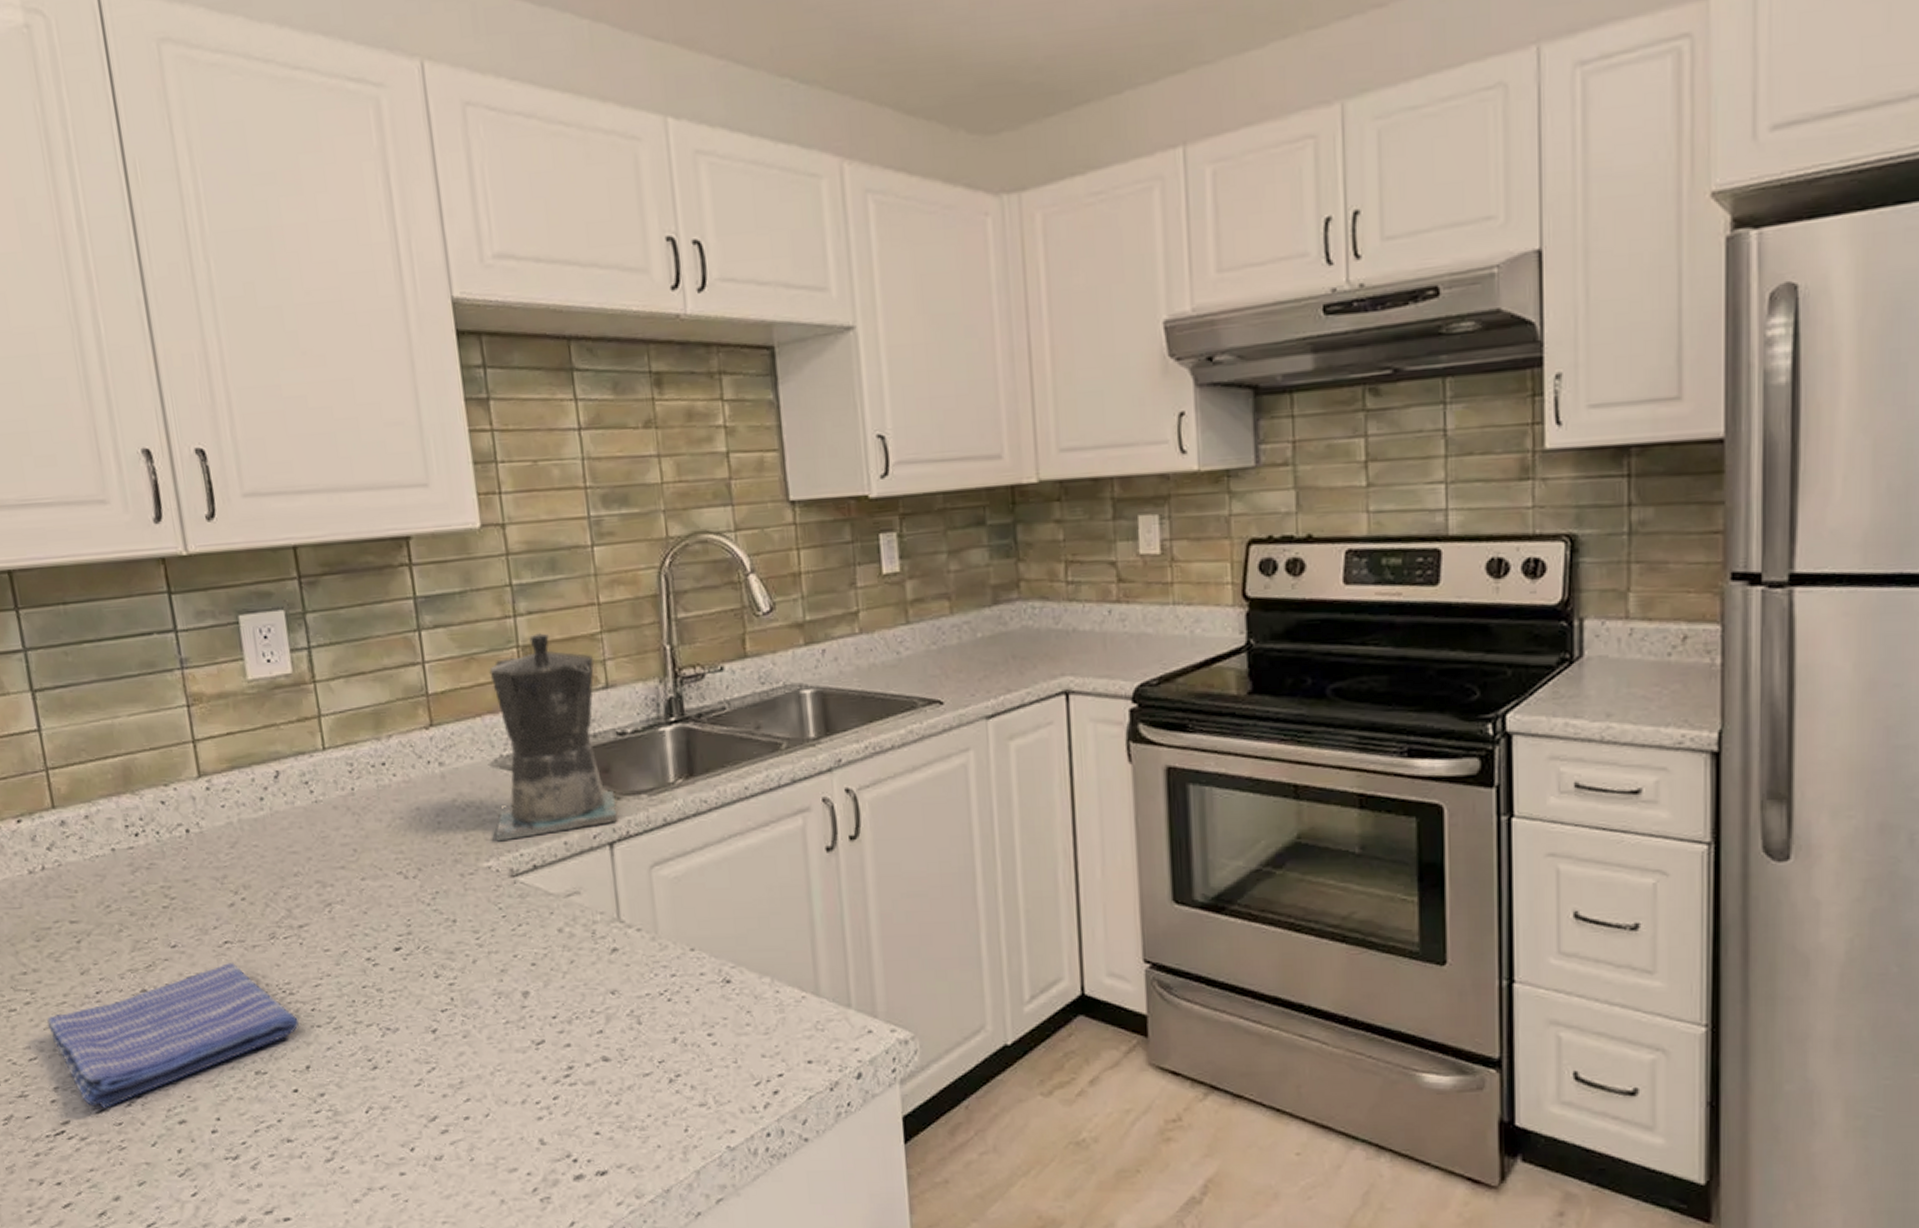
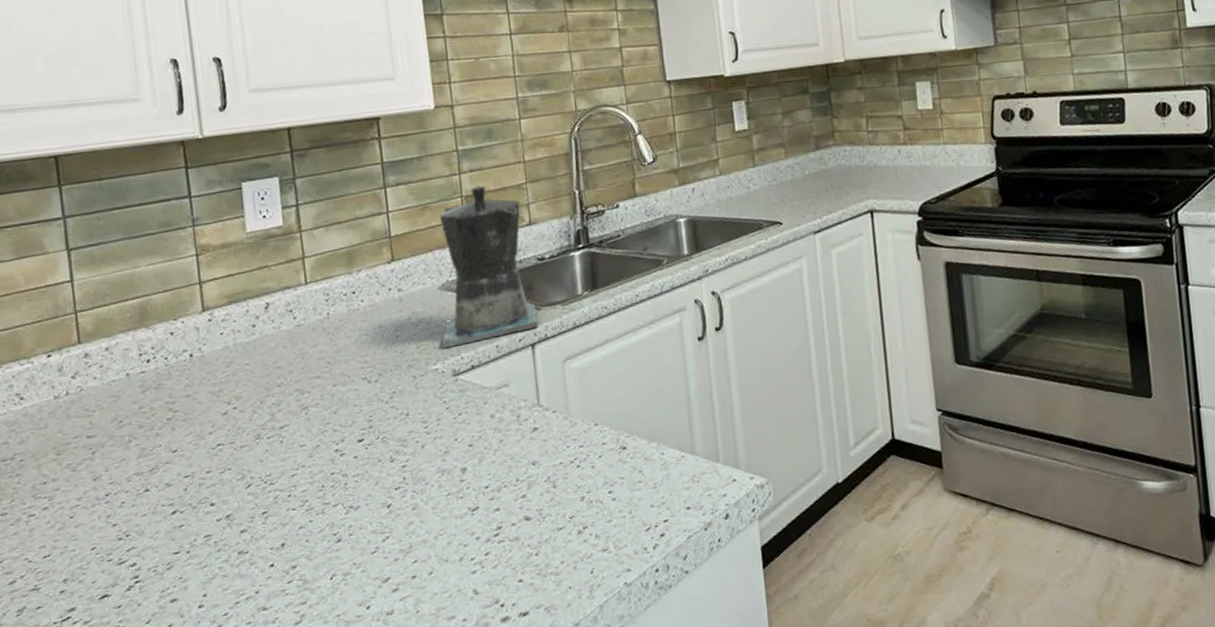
dish towel: present [47,963,299,1108] -> none [61,461,277,594]

